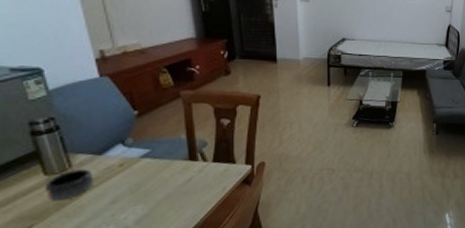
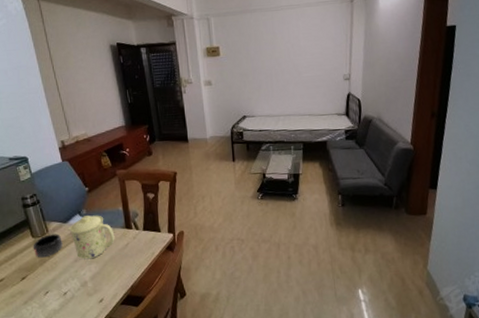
mug: none [103,144,173,200] -> present [67,215,115,260]

